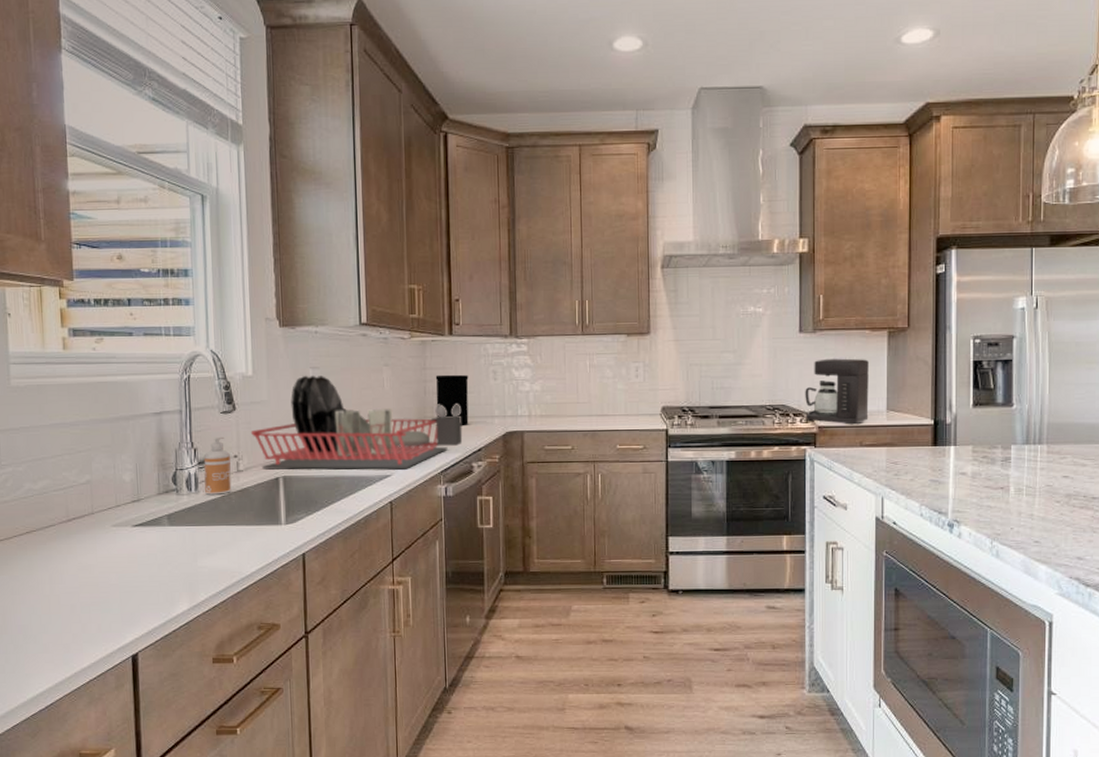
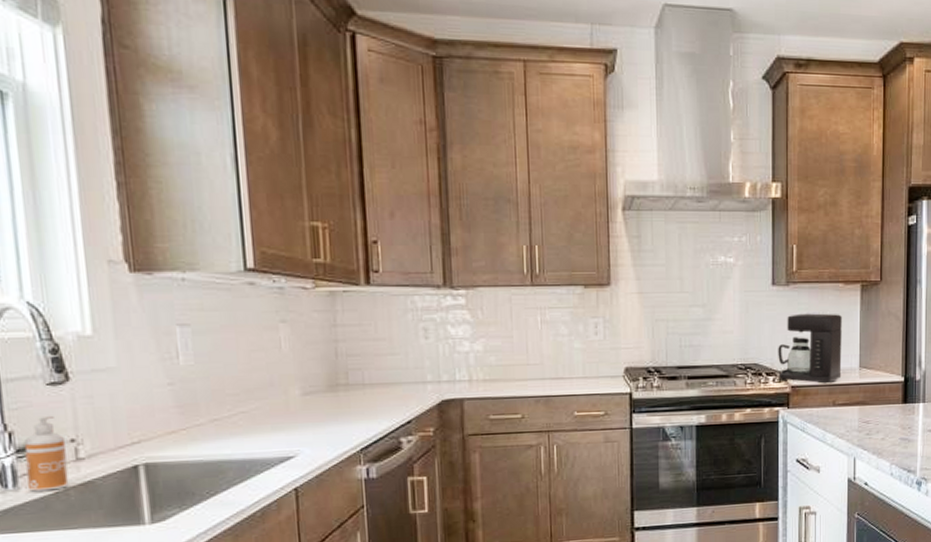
dish rack: present [250,375,463,470] -> none [93,334,387,456]
canister: present [435,374,469,425] -> none [349,332,394,393]

